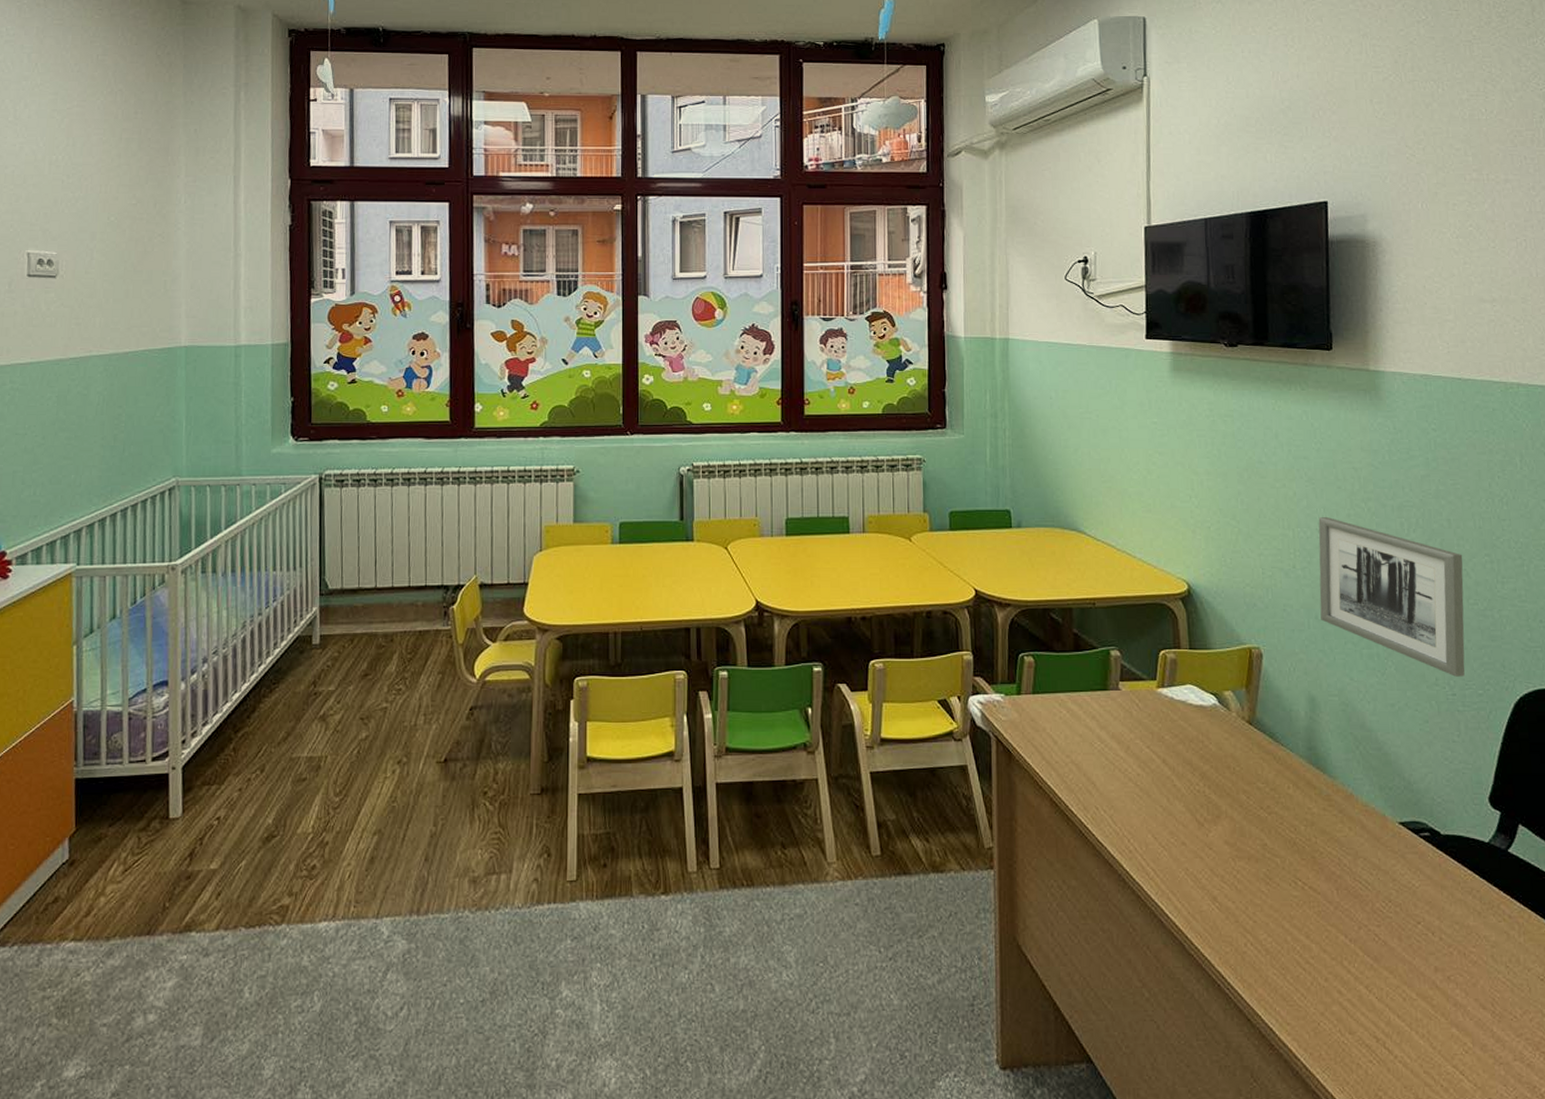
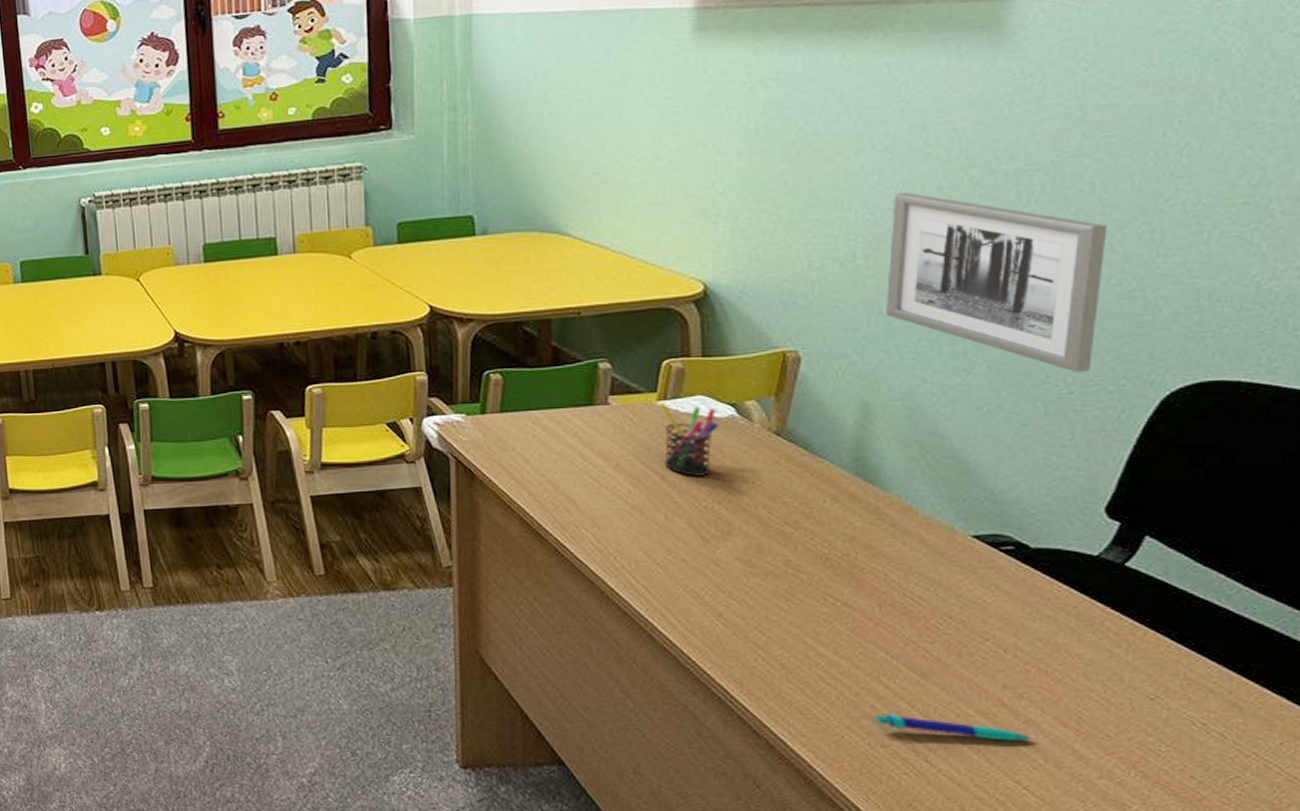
pen holder: none [1158,691,1205,761] -> present [659,403,719,476]
pen: none [1342,999,1463,1025] -> present [875,714,1035,741]

